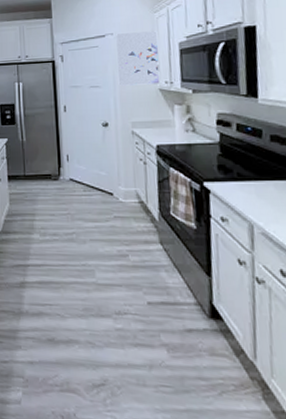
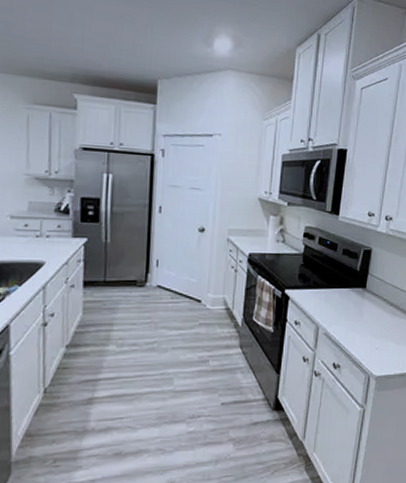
wall art: present [116,31,160,86] -> none [220,135,264,193]

